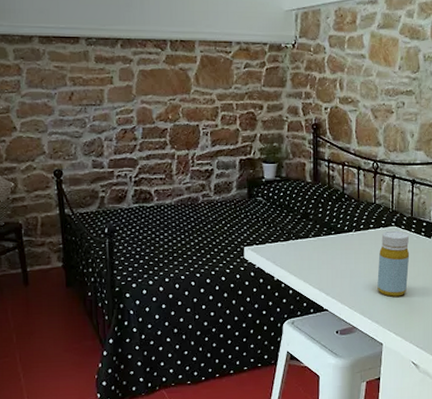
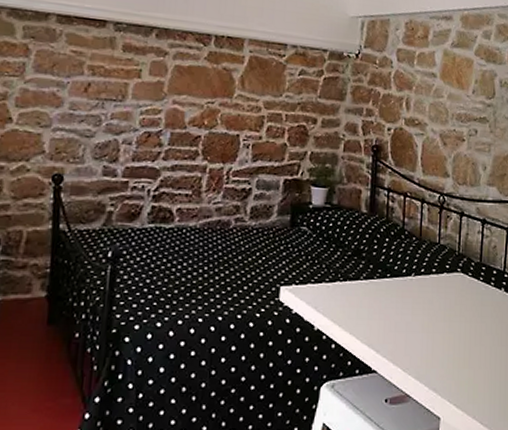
bottle: present [377,230,410,297] -> none [437,277,477,359]

